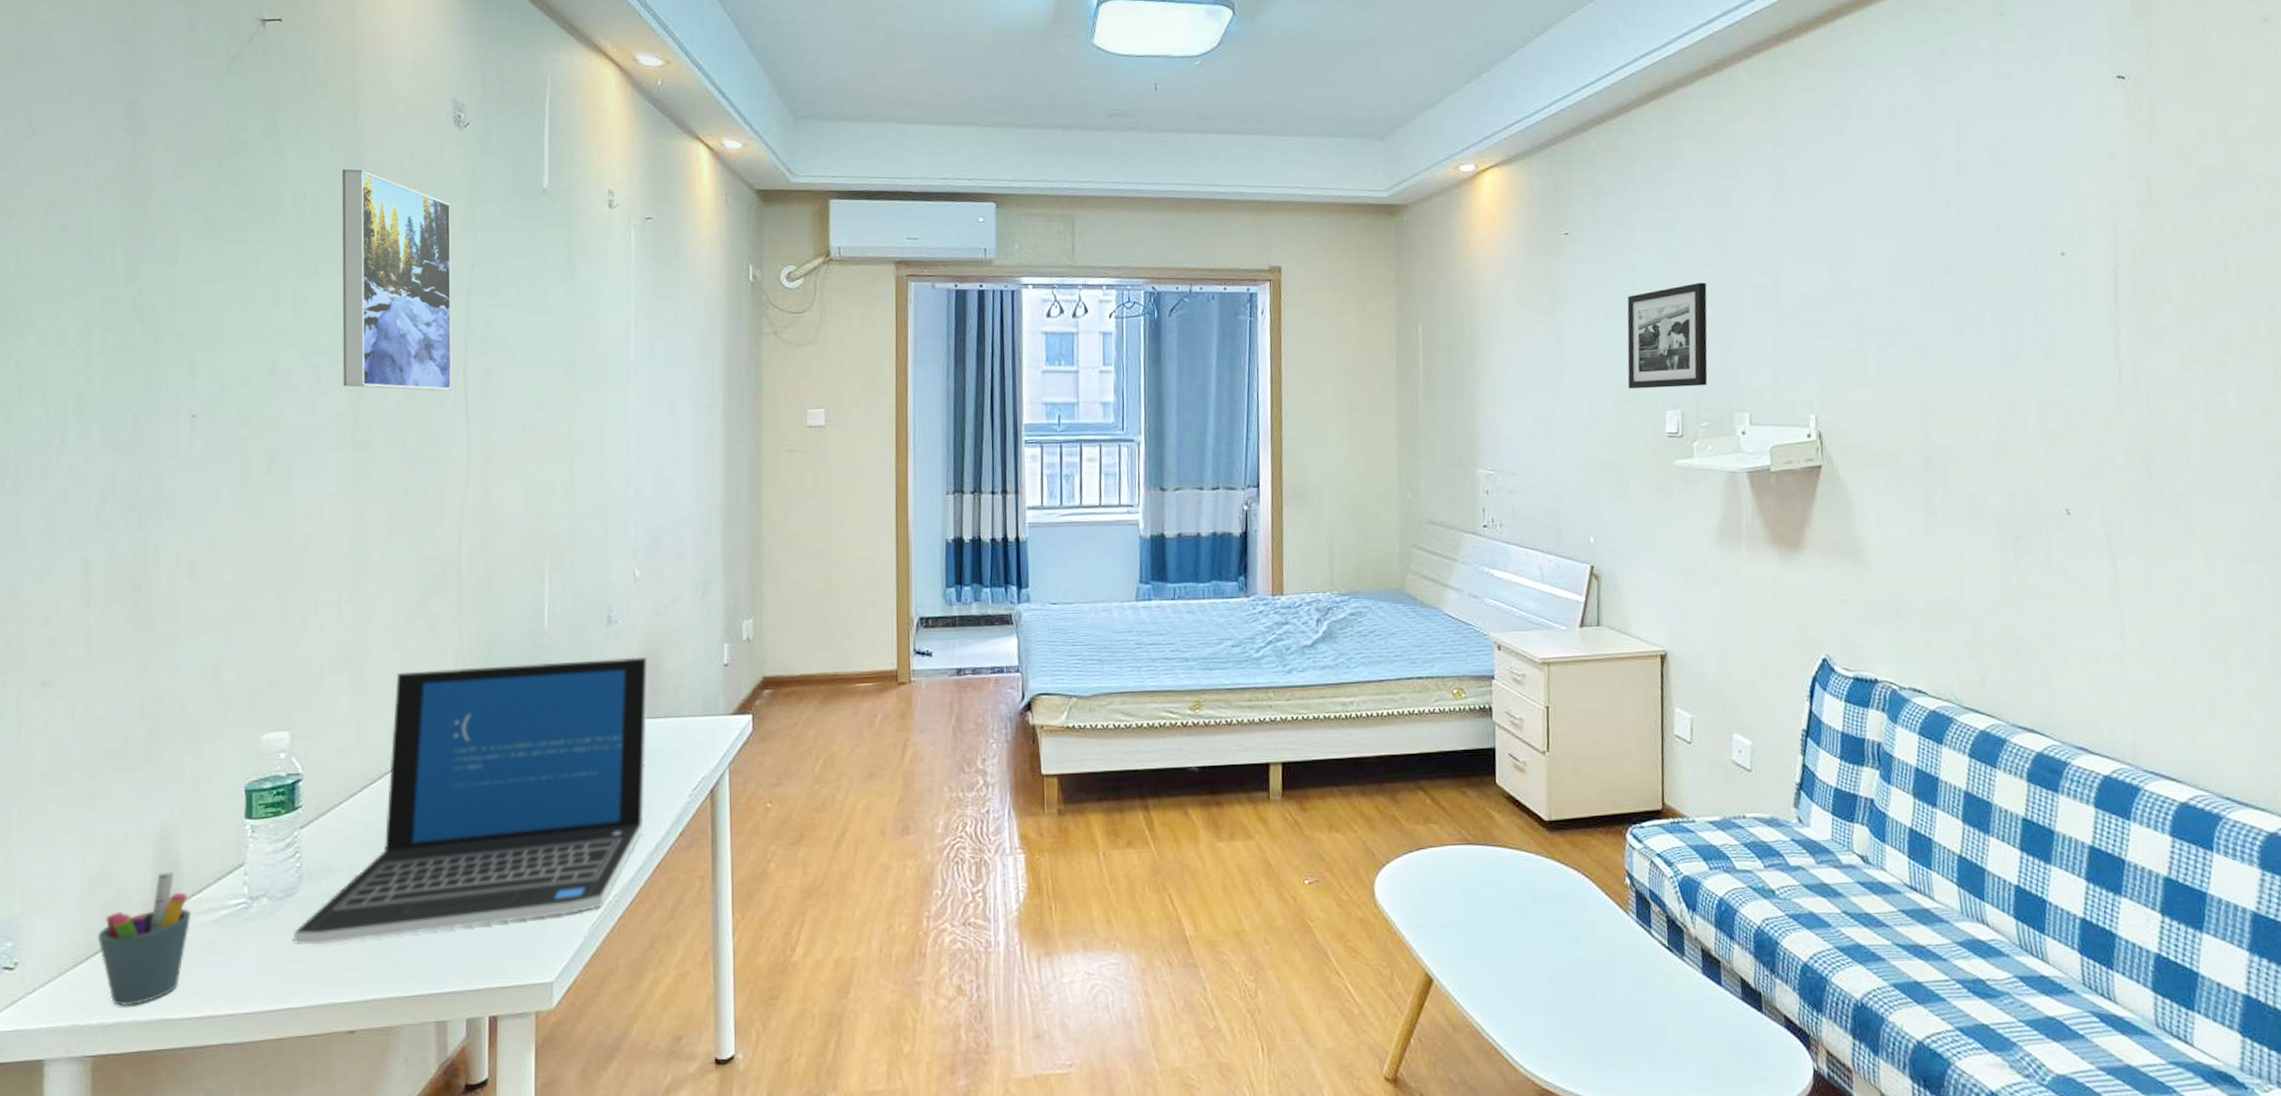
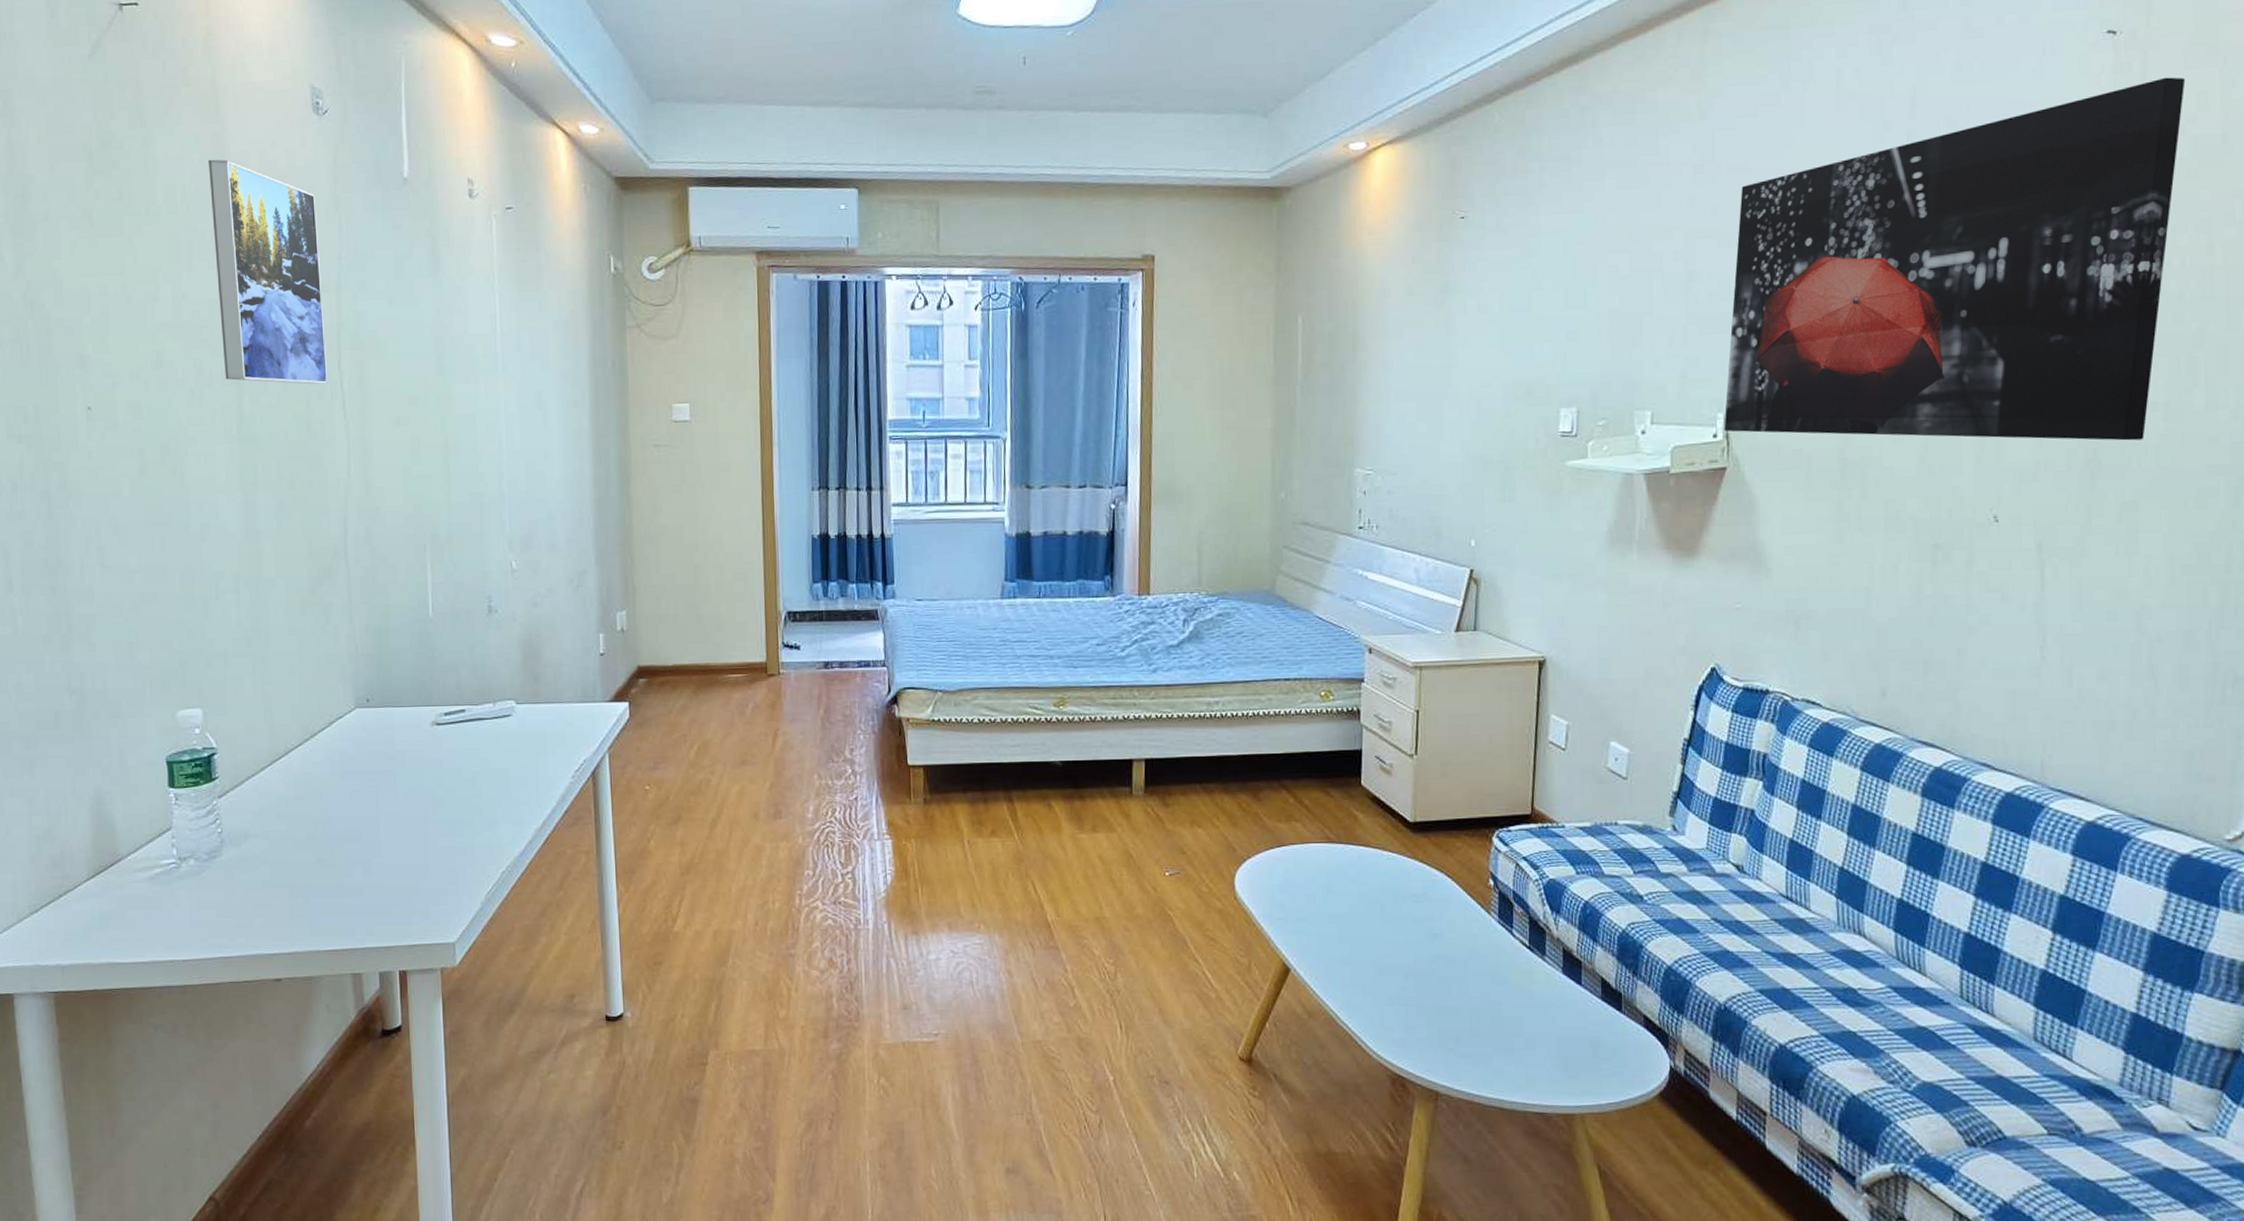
pen holder: present [97,871,192,1007] -> none [49,833,129,951]
laptop: present [294,657,650,946] -> none [220,645,532,903]
picture frame: present [1627,282,1708,390] -> none [1521,270,1614,386]
wall art: none [1814,116,2190,439] -> present [1724,77,2186,441]

